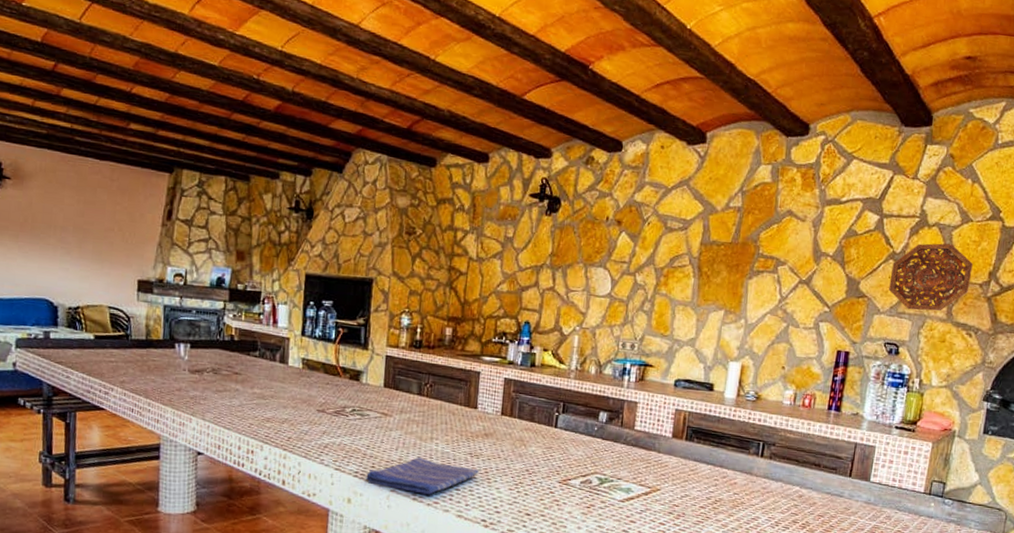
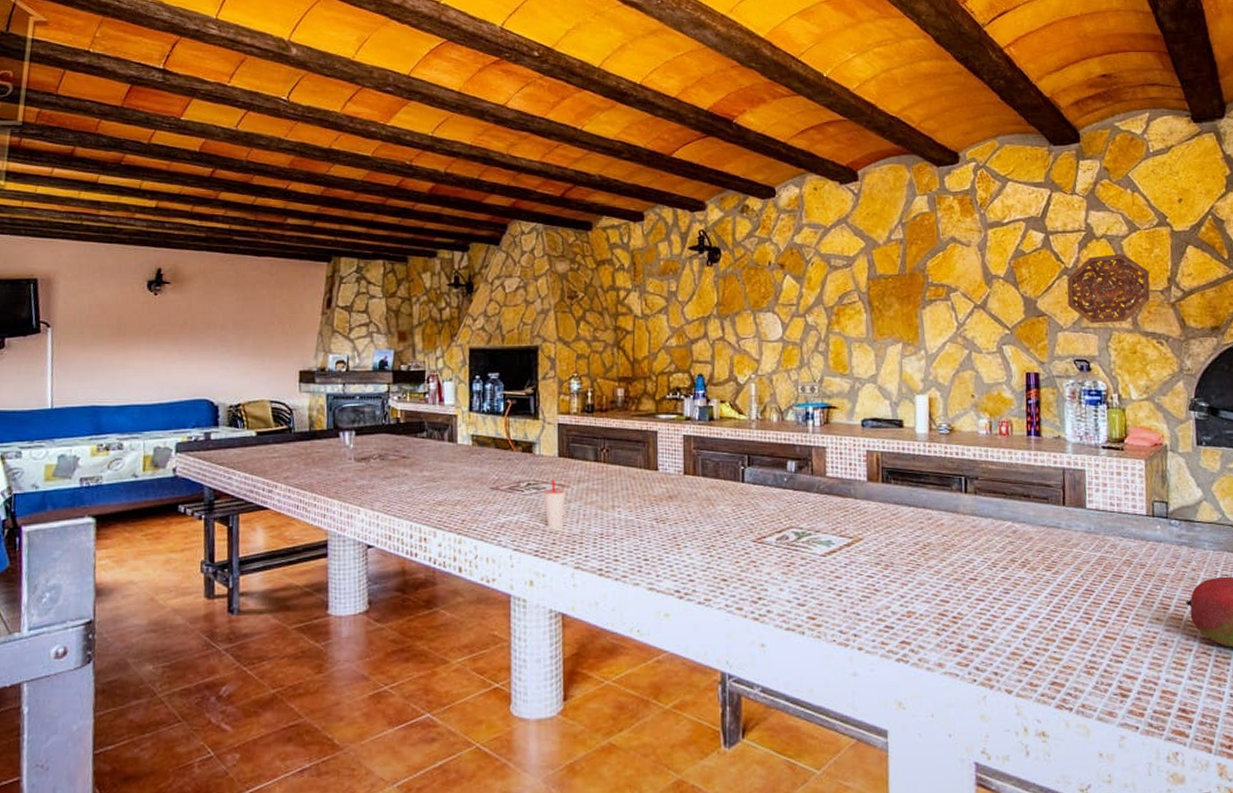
dish towel: present [365,456,479,495] -> none [546,527,666,568]
cup: none [366,407,388,455] -> present [543,479,565,530]

